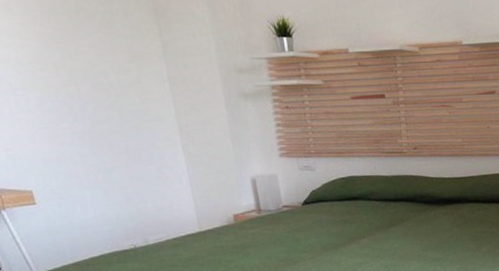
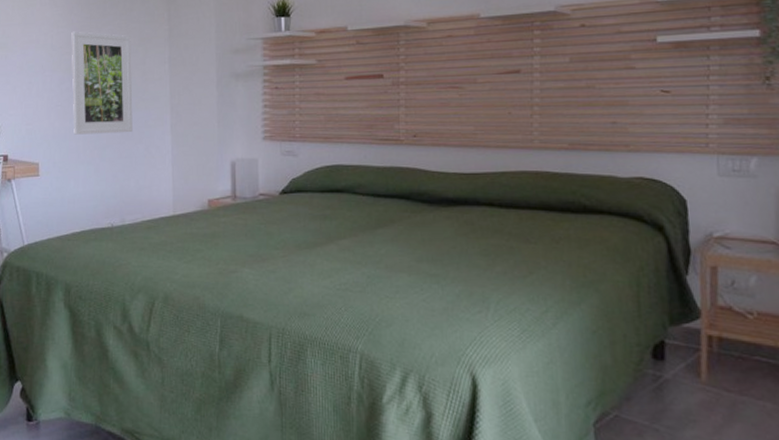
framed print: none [41,44,140,159] -> present [71,31,133,135]

